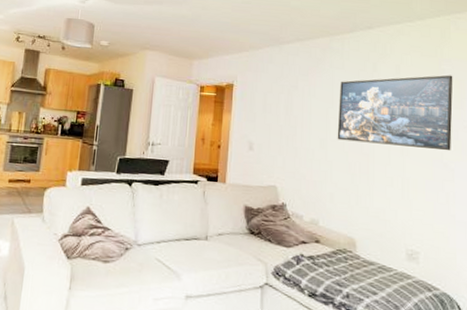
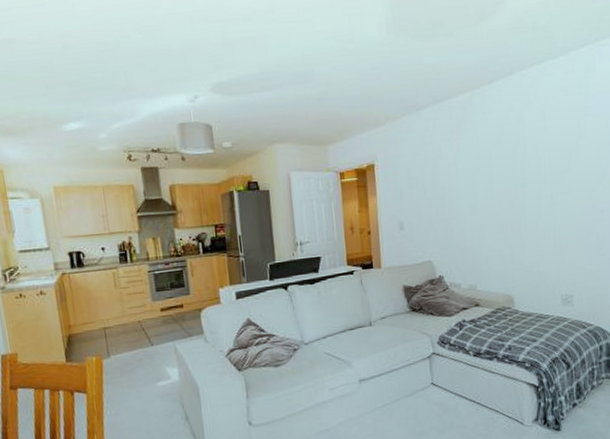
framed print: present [337,75,453,151] -> none [485,111,600,202]

